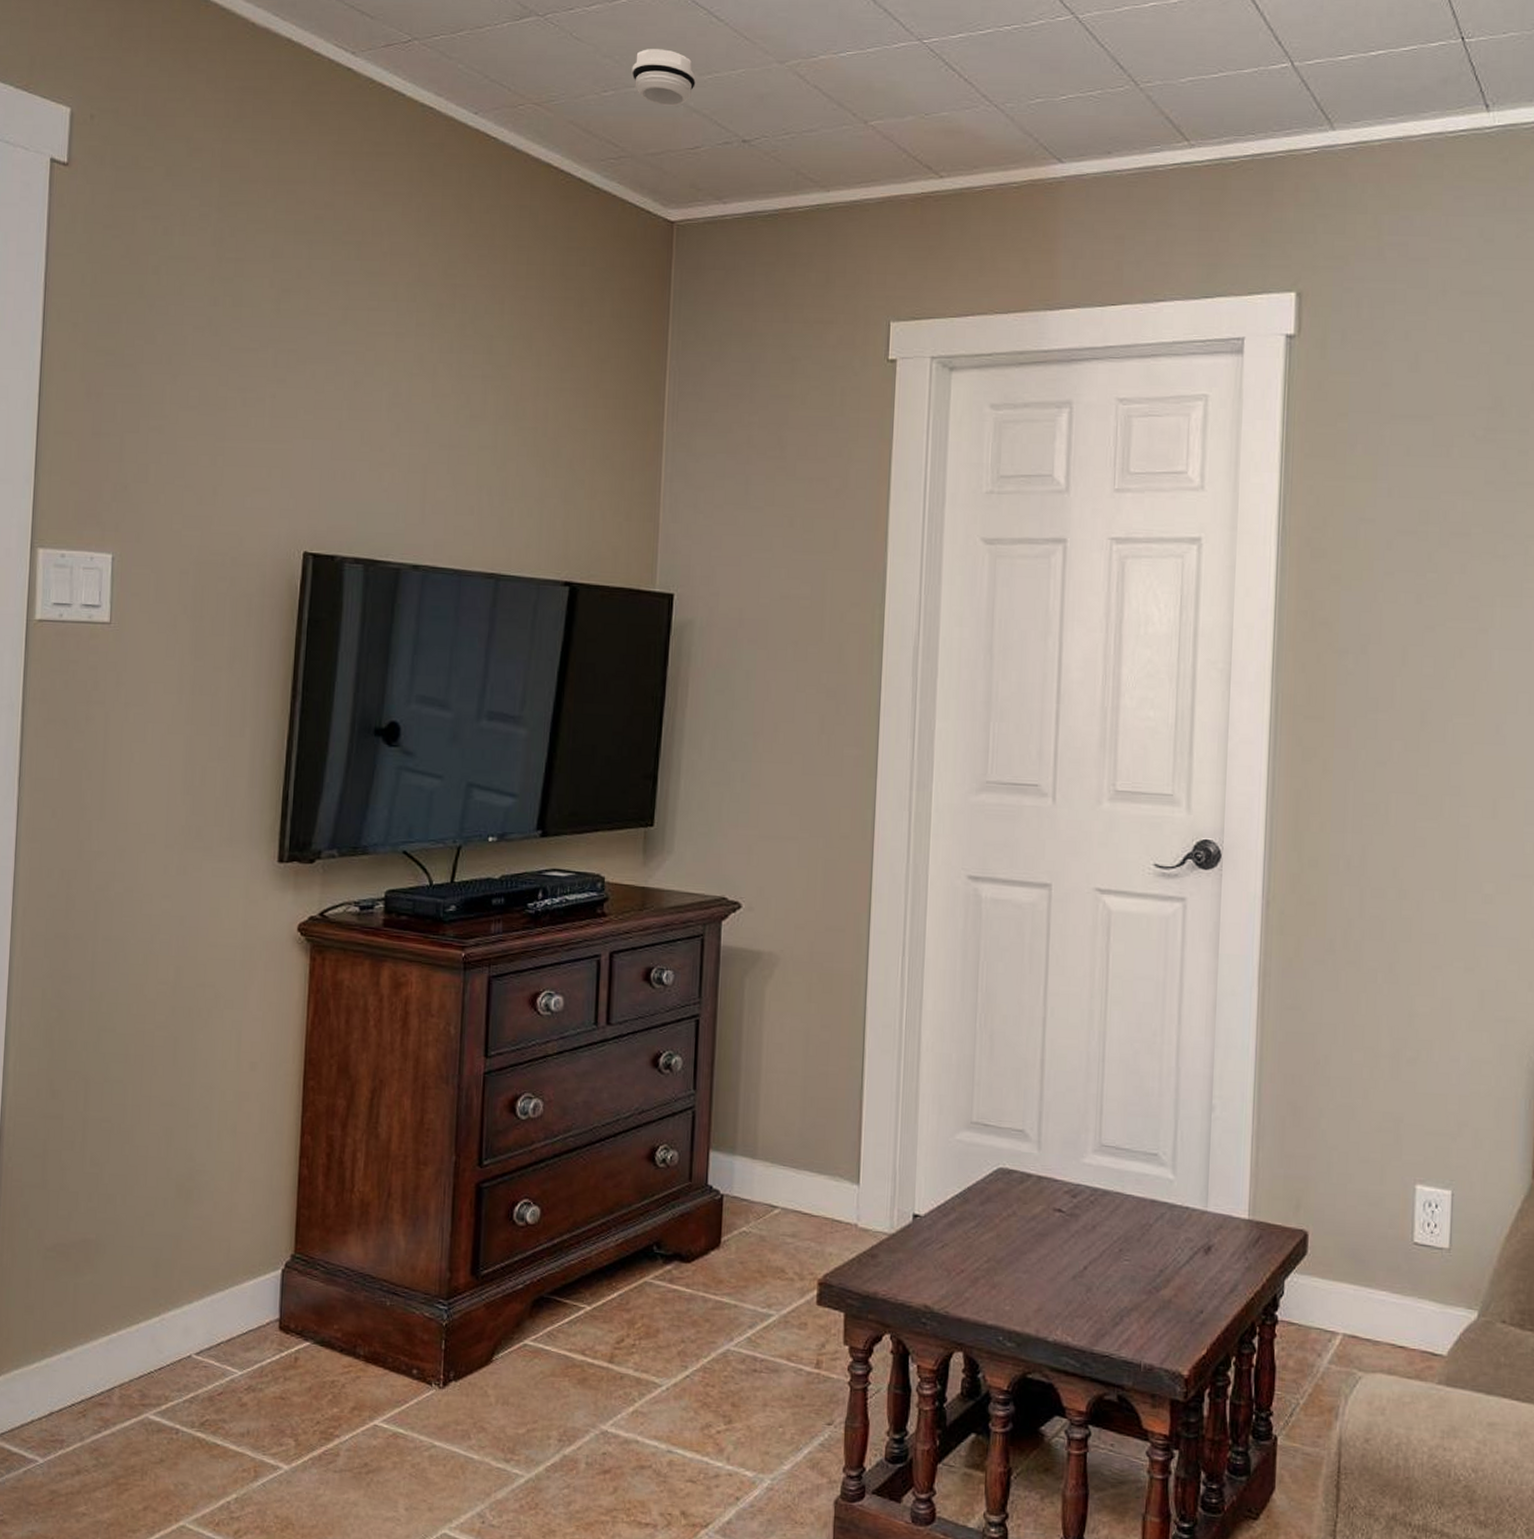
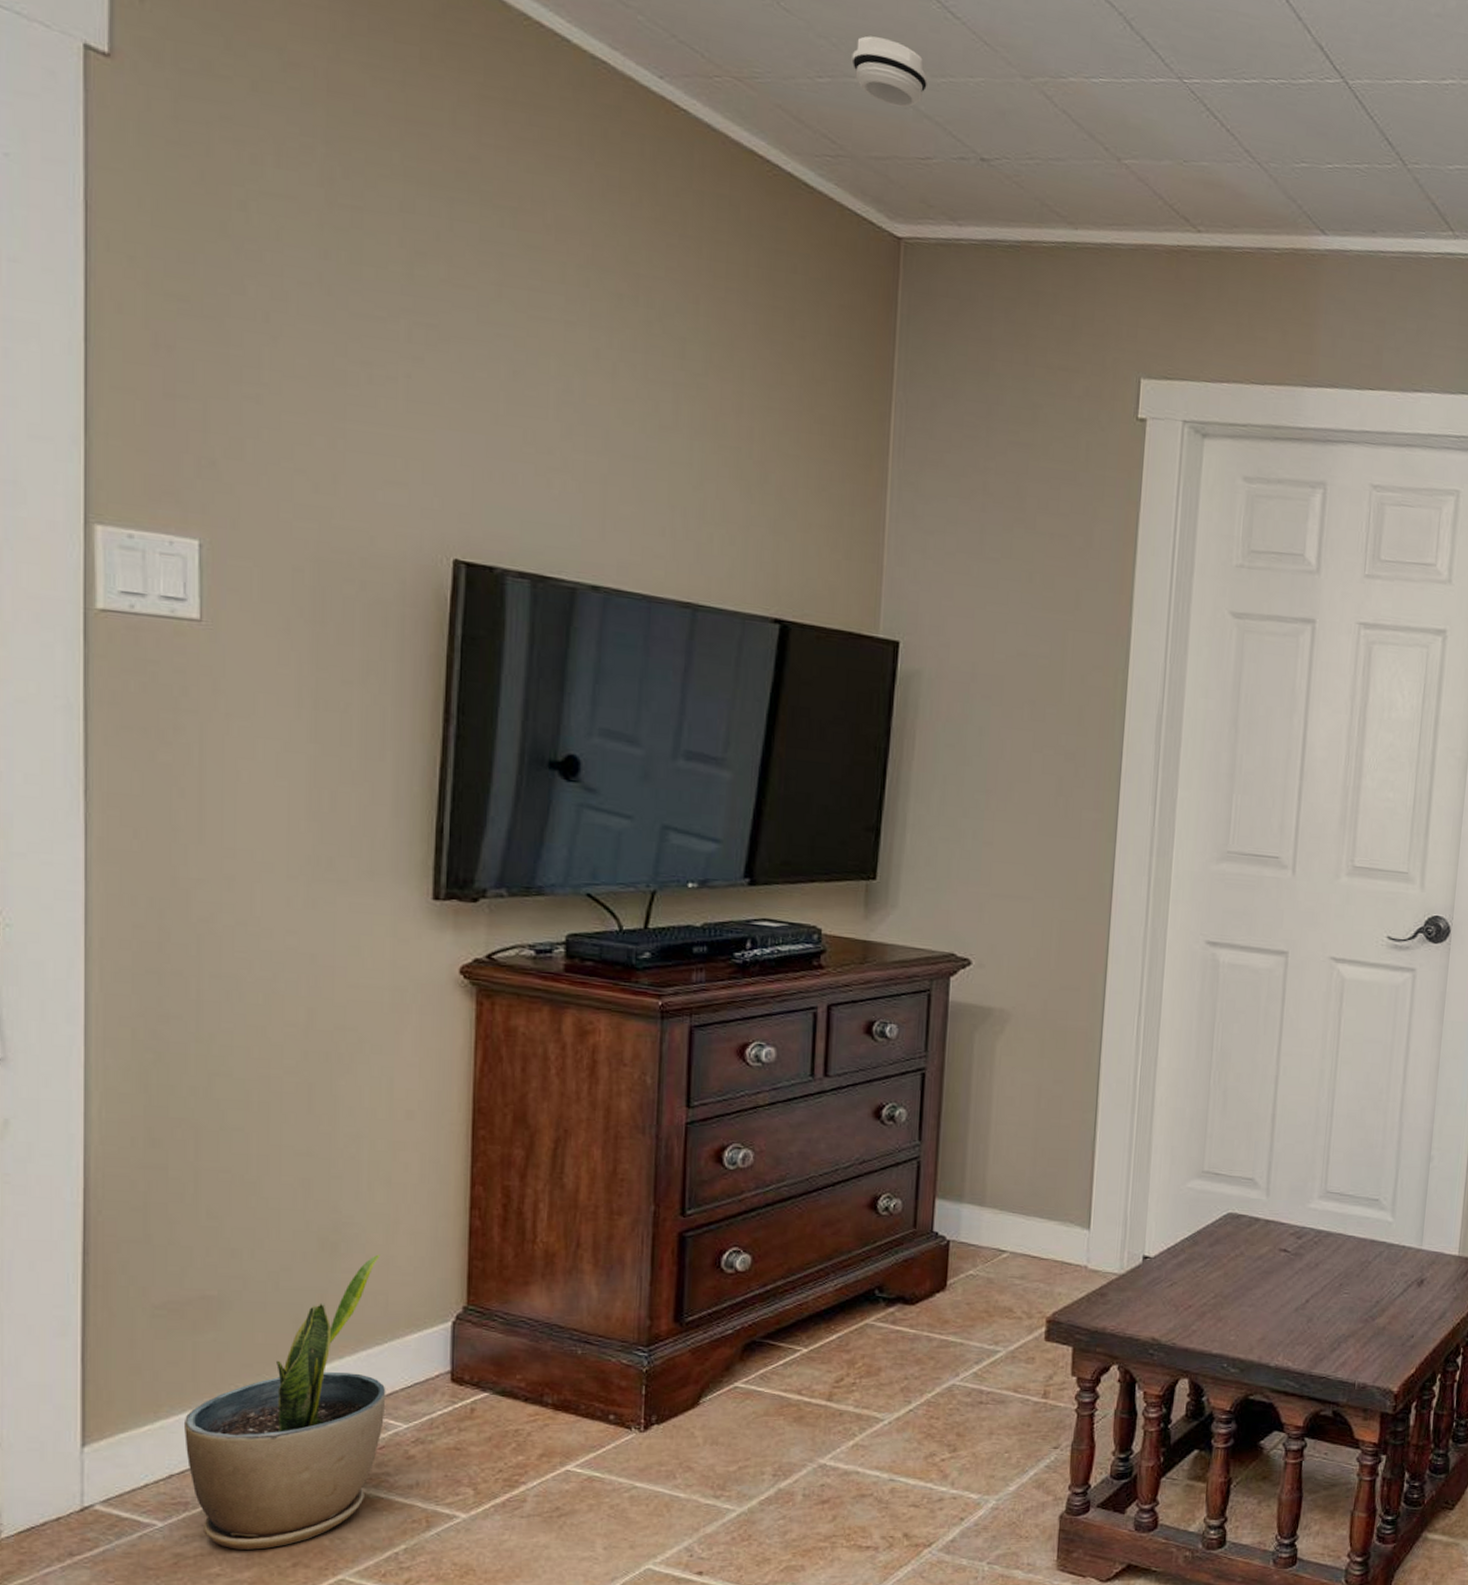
potted plant: none [63,1202,226,1491] -> present [183,1254,386,1550]

